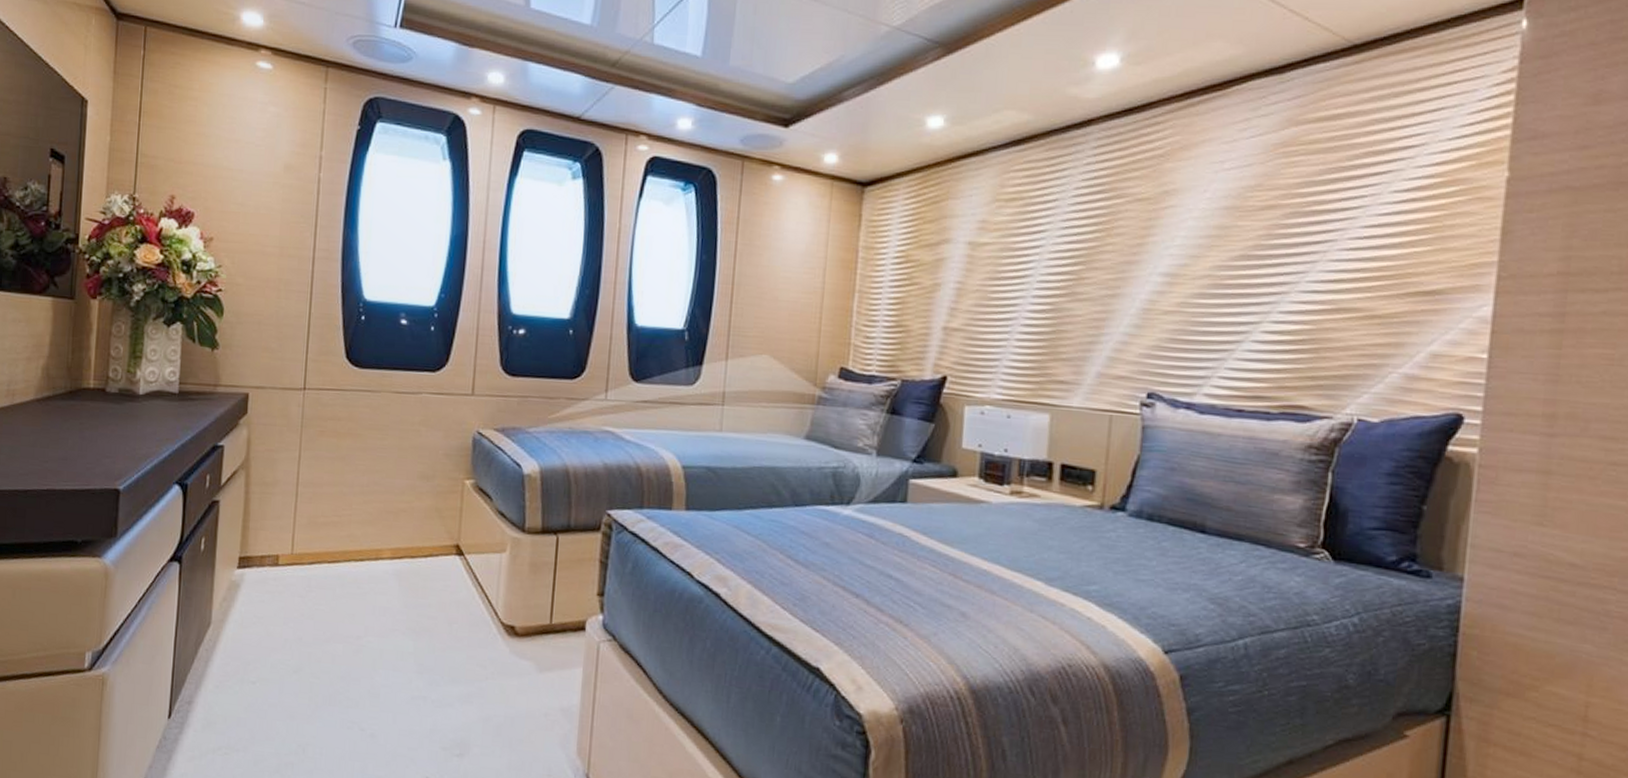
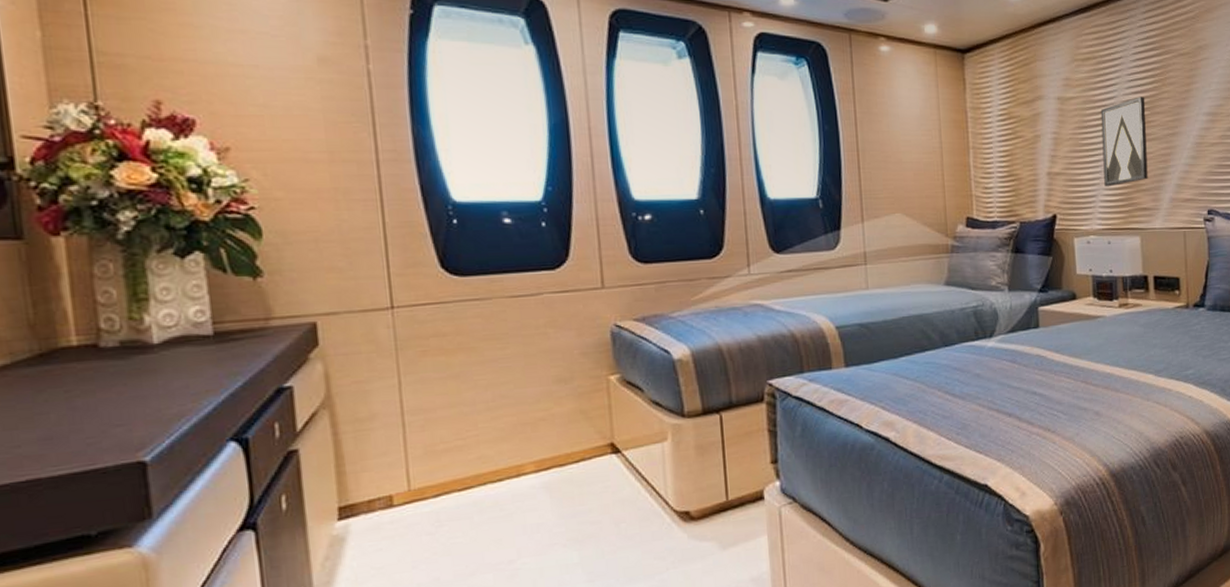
wall art: none [1012,247,1082,352] -> present [1100,97,1148,187]

